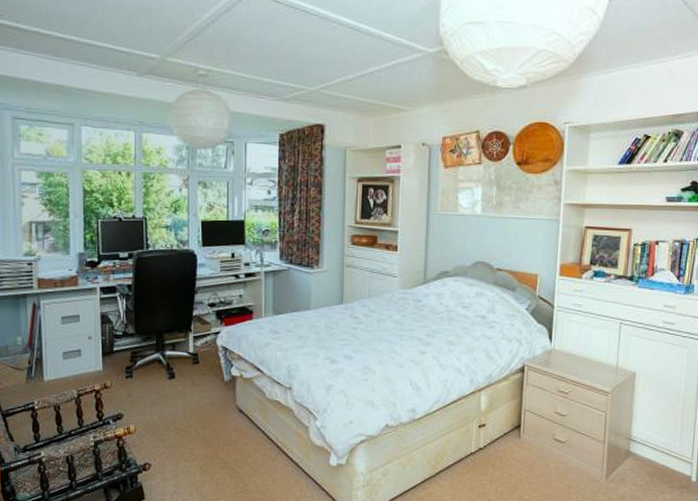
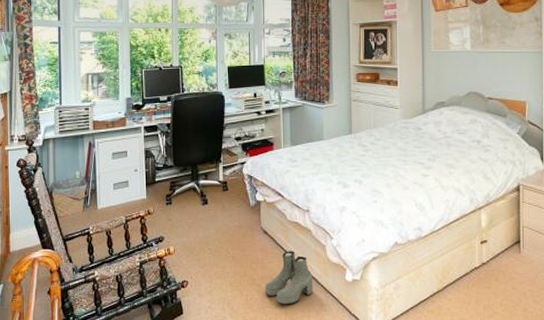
boots: none [239,432,293,490] -> present [265,251,313,305]

